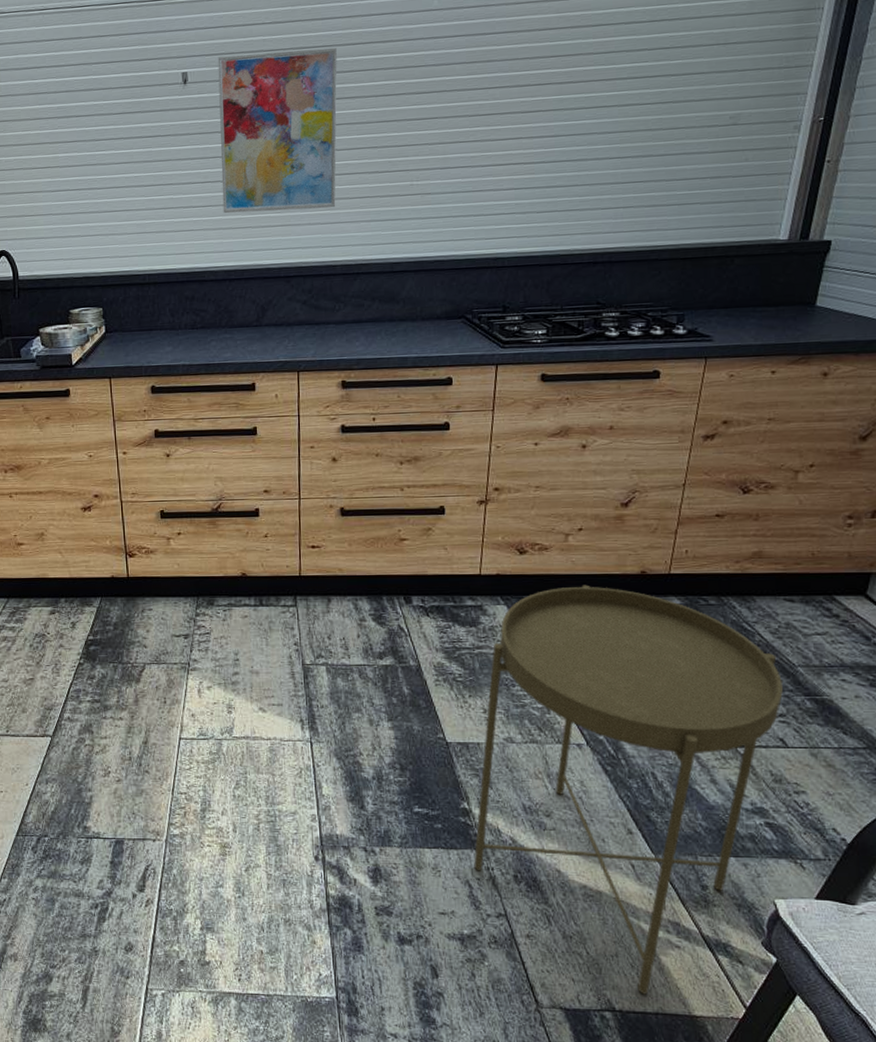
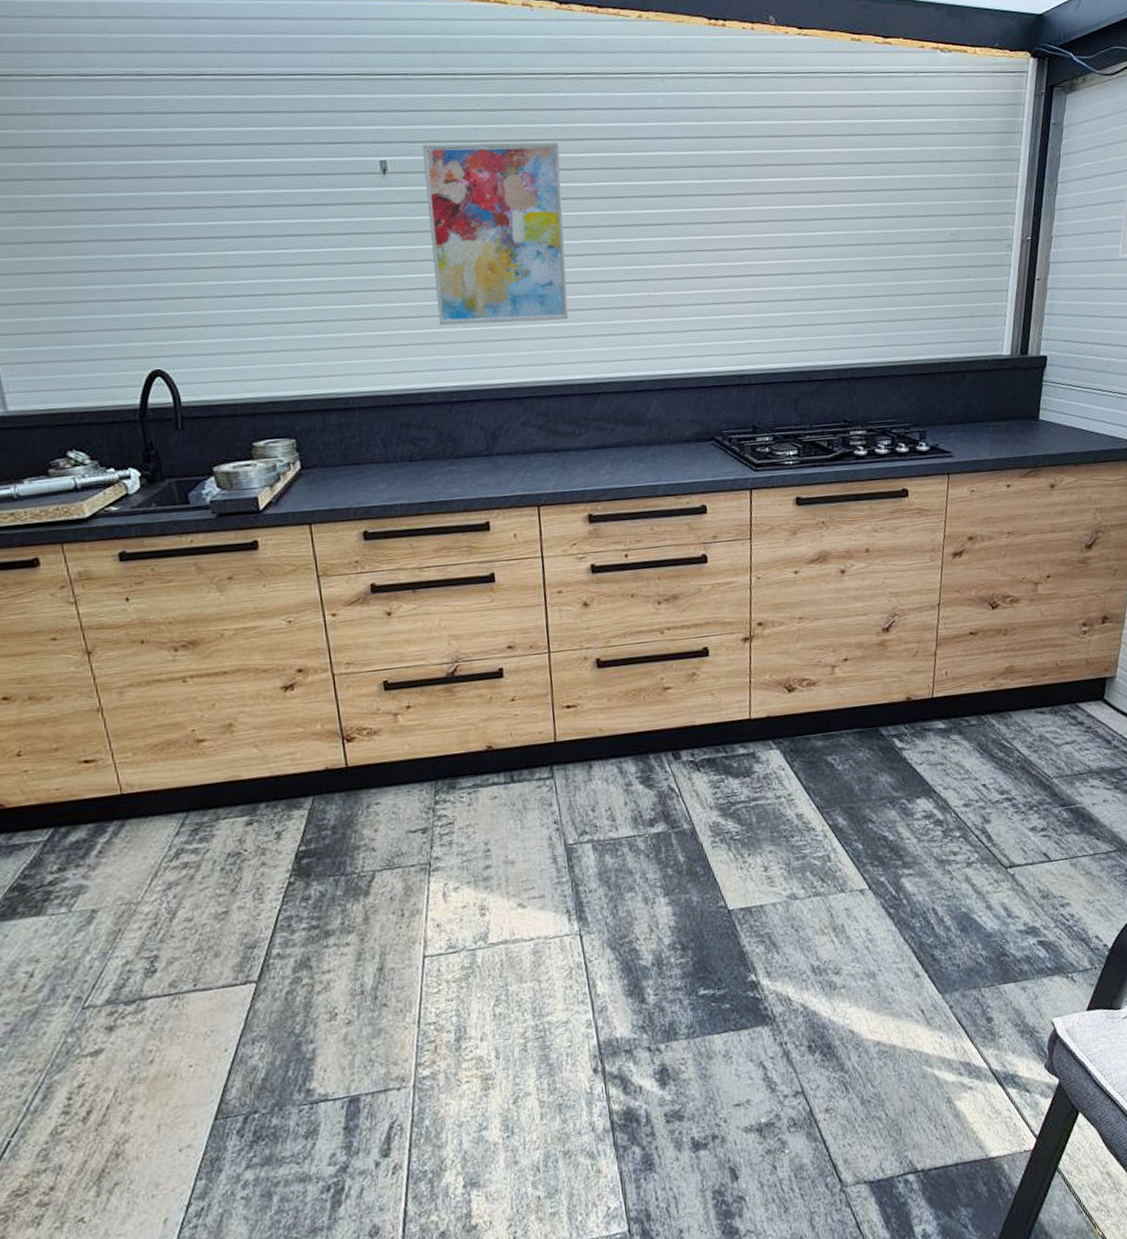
side table: present [474,584,783,995] -> none [766,718,1043,1147]

